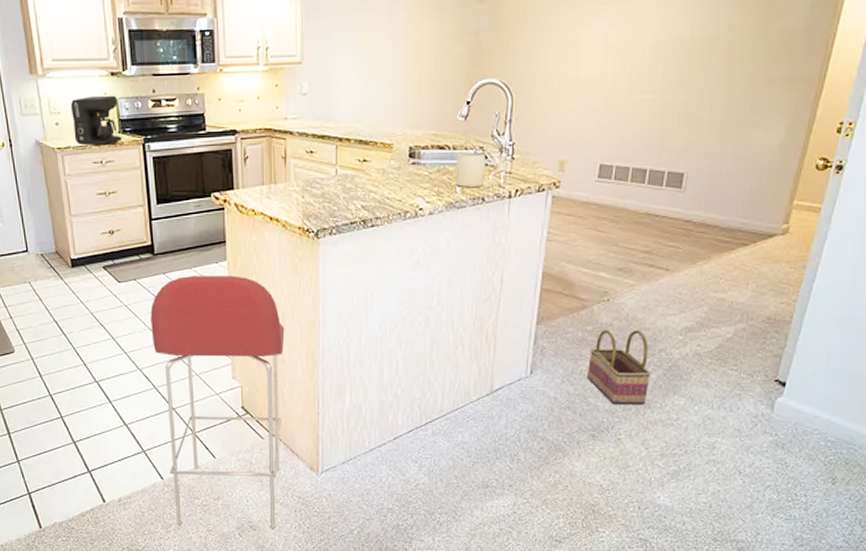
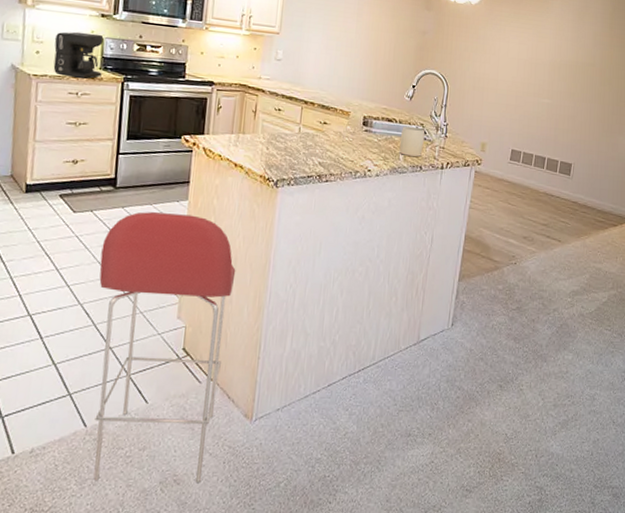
basket: present [586,329,652,405] -> none [497,289,548,358]

